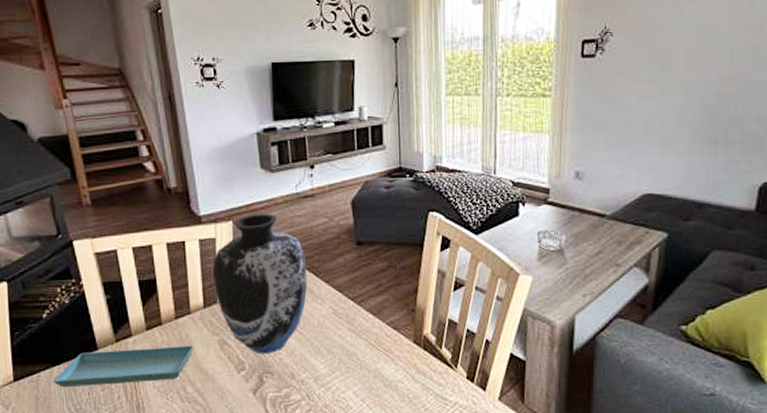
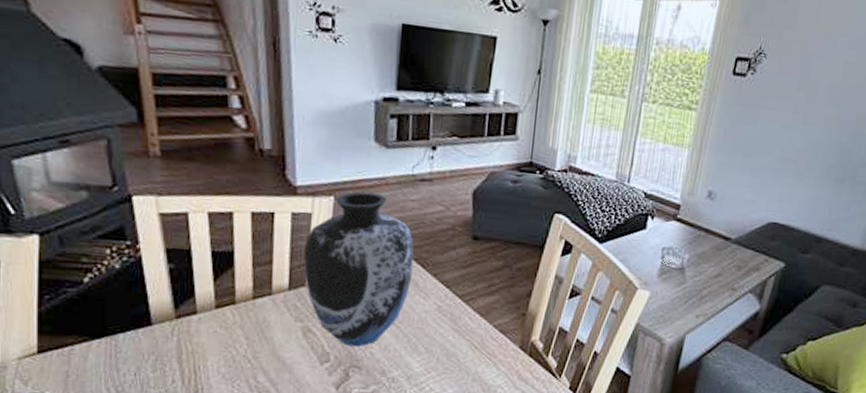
saucer: present [53,345,194,388] -> none [90,327,272,367]

